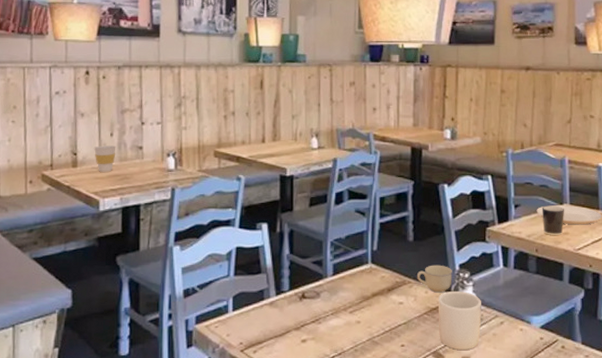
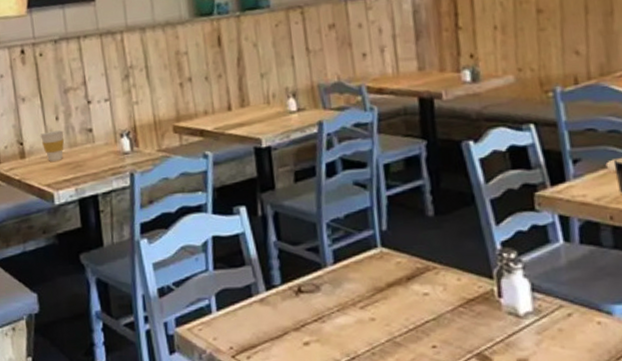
cup: present [416,265,452,293] -> none [443,244,494,279]
mug: present [437,290,482,351] -> none [475,275,540,352]

